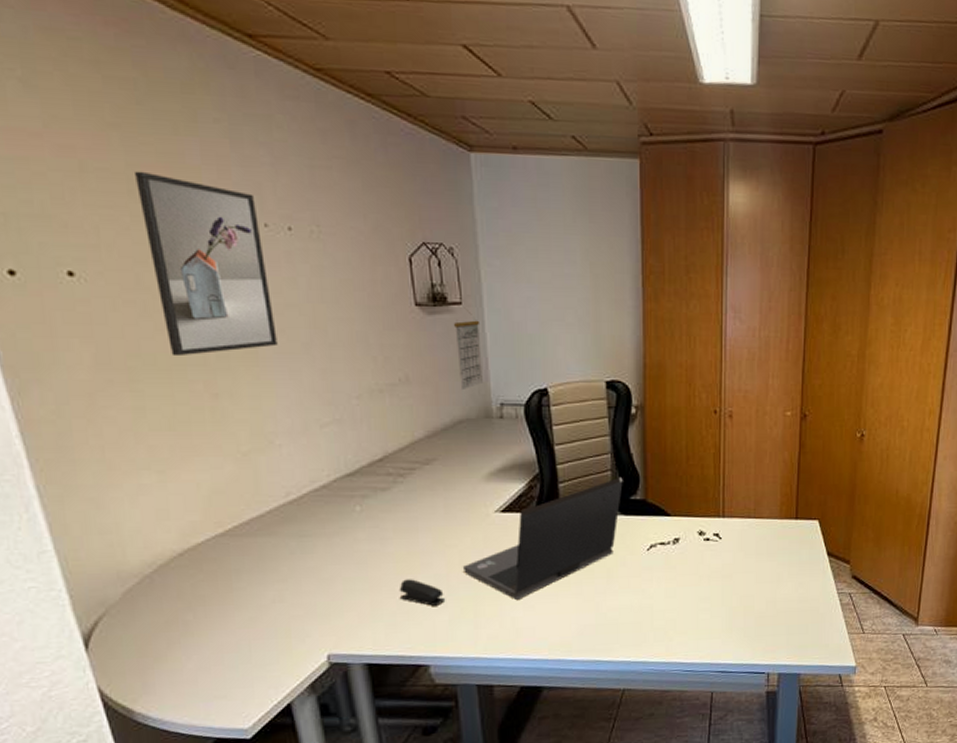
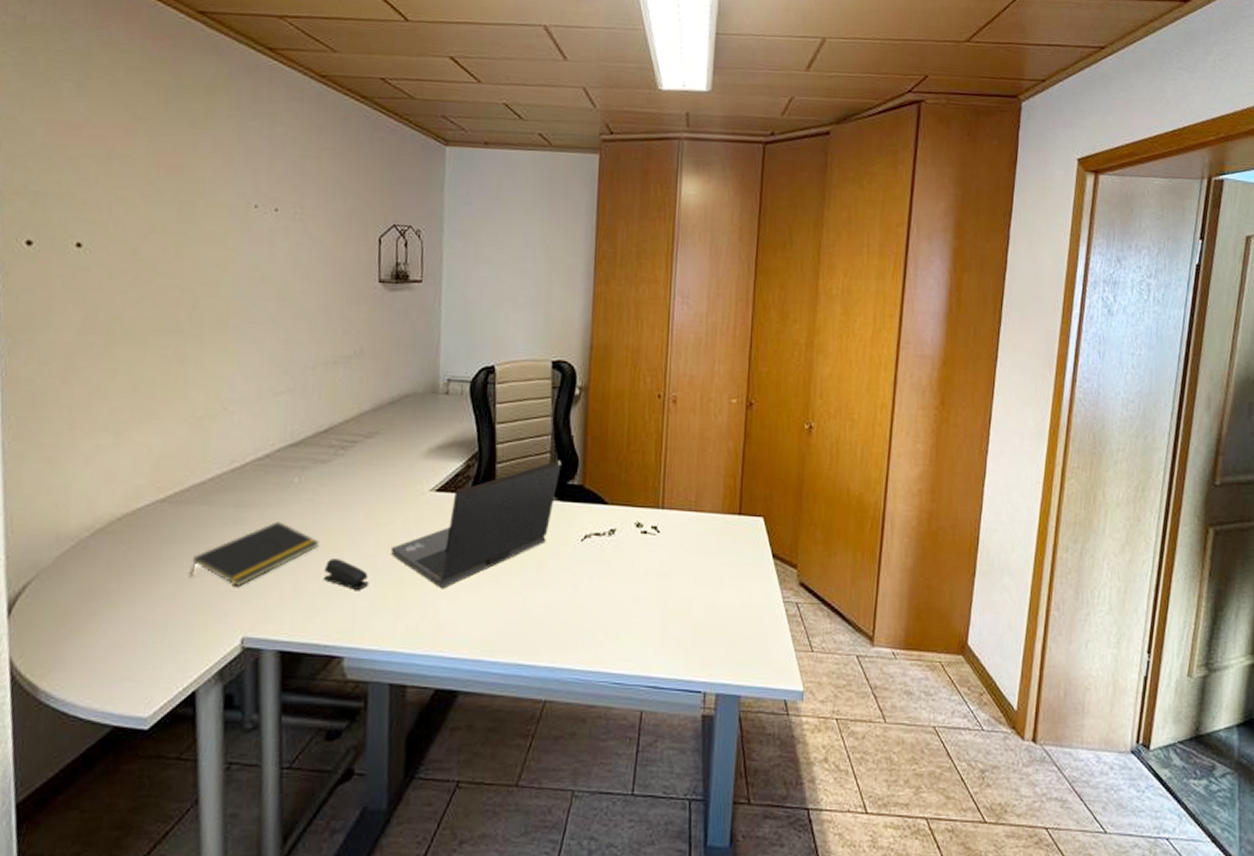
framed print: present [133,171,278,357] -> none [150,158,251,323]
notepad: none [264,549,391,610] -> present [190,522,320,586]
calendar: present [453,307,483,389] -> none [411,285,438,364]

